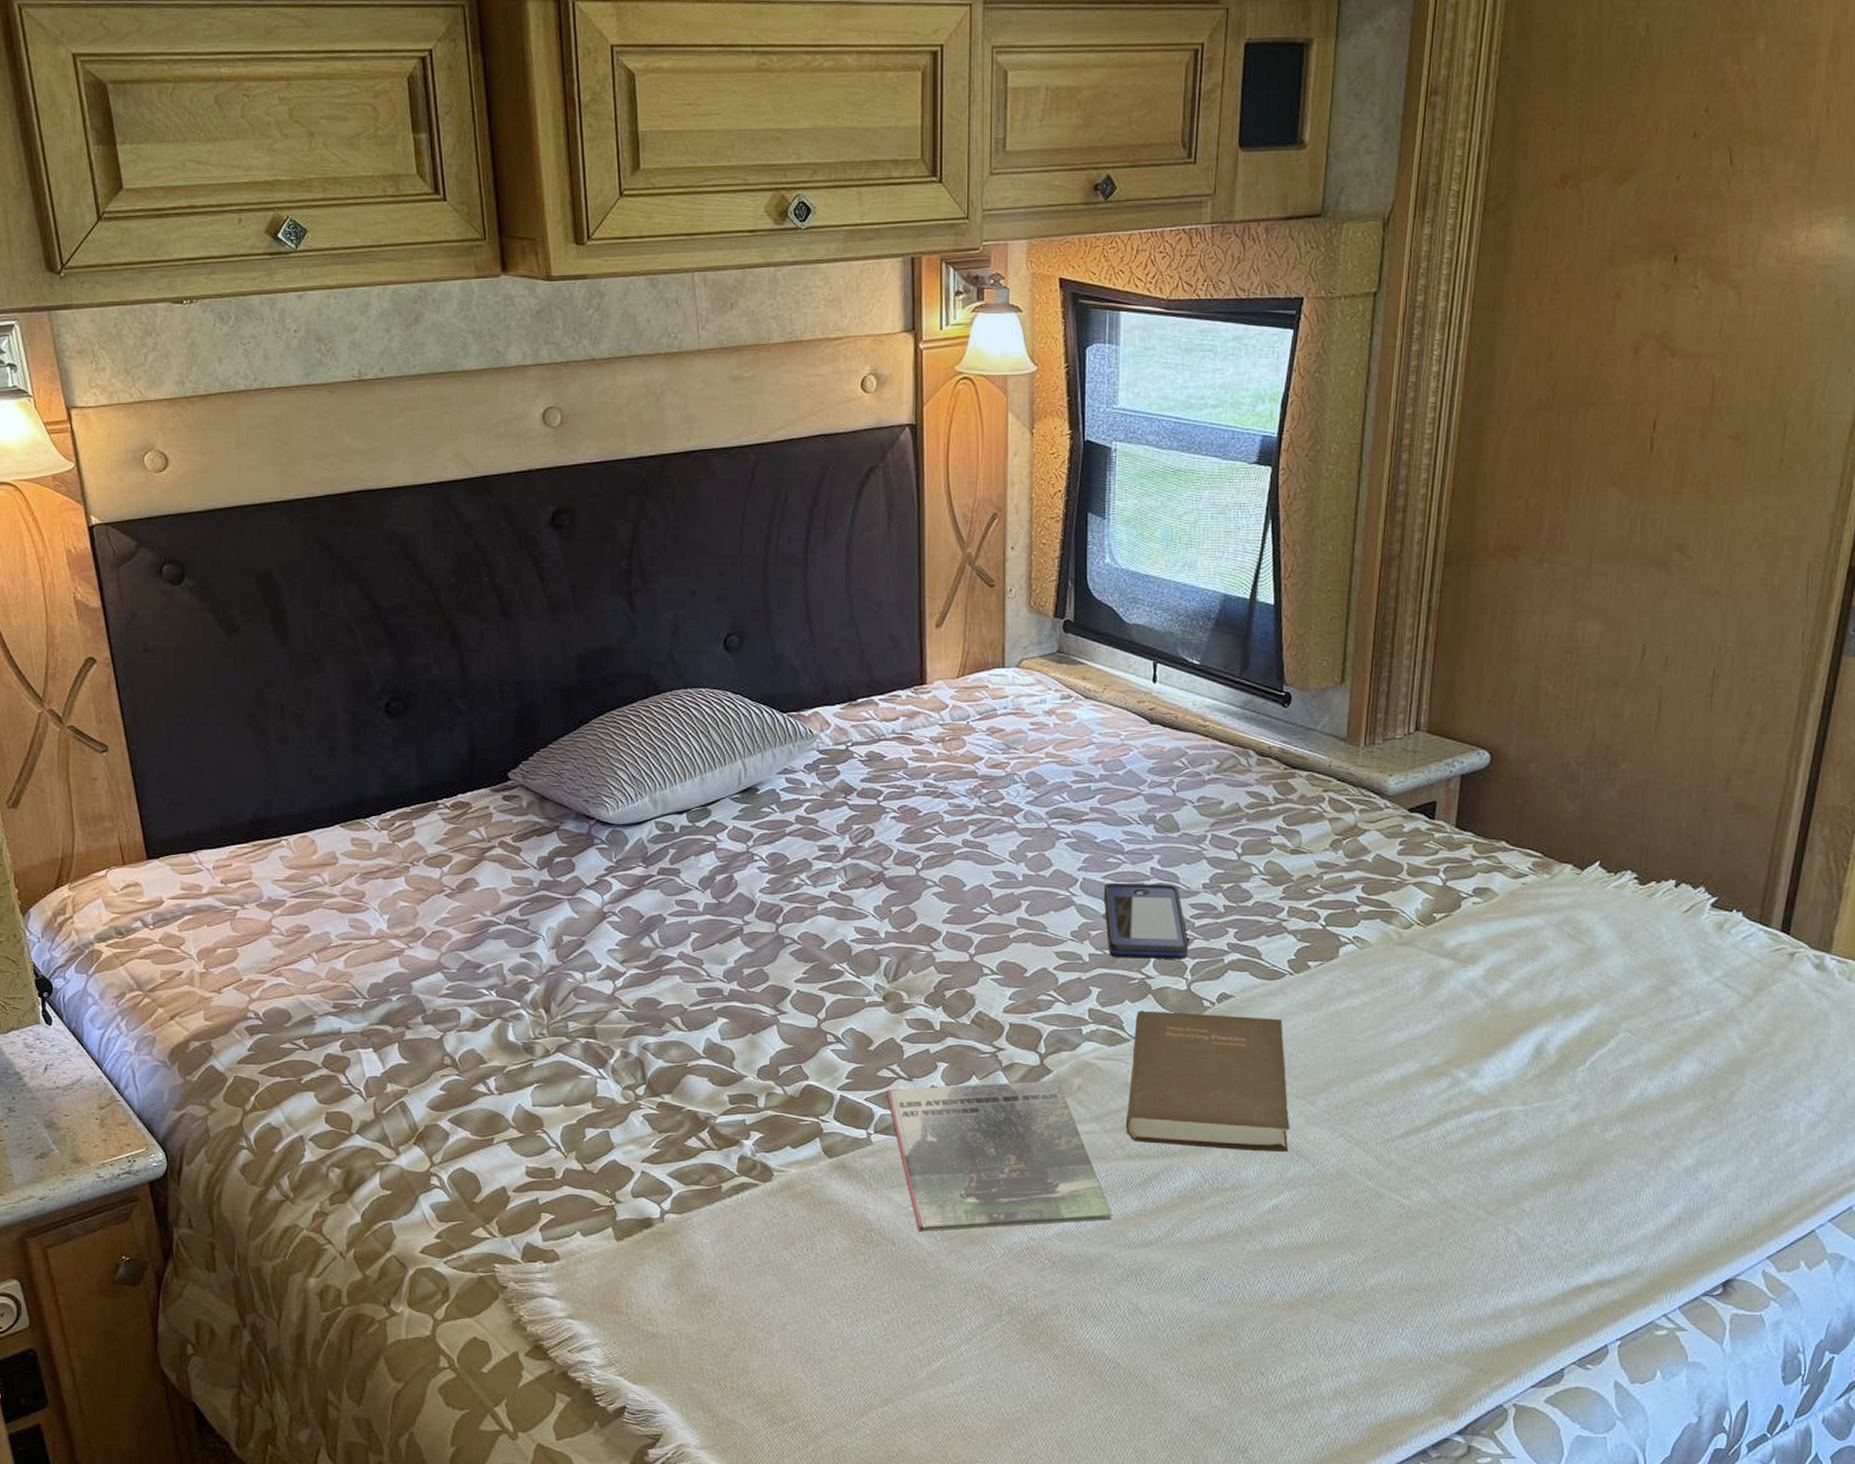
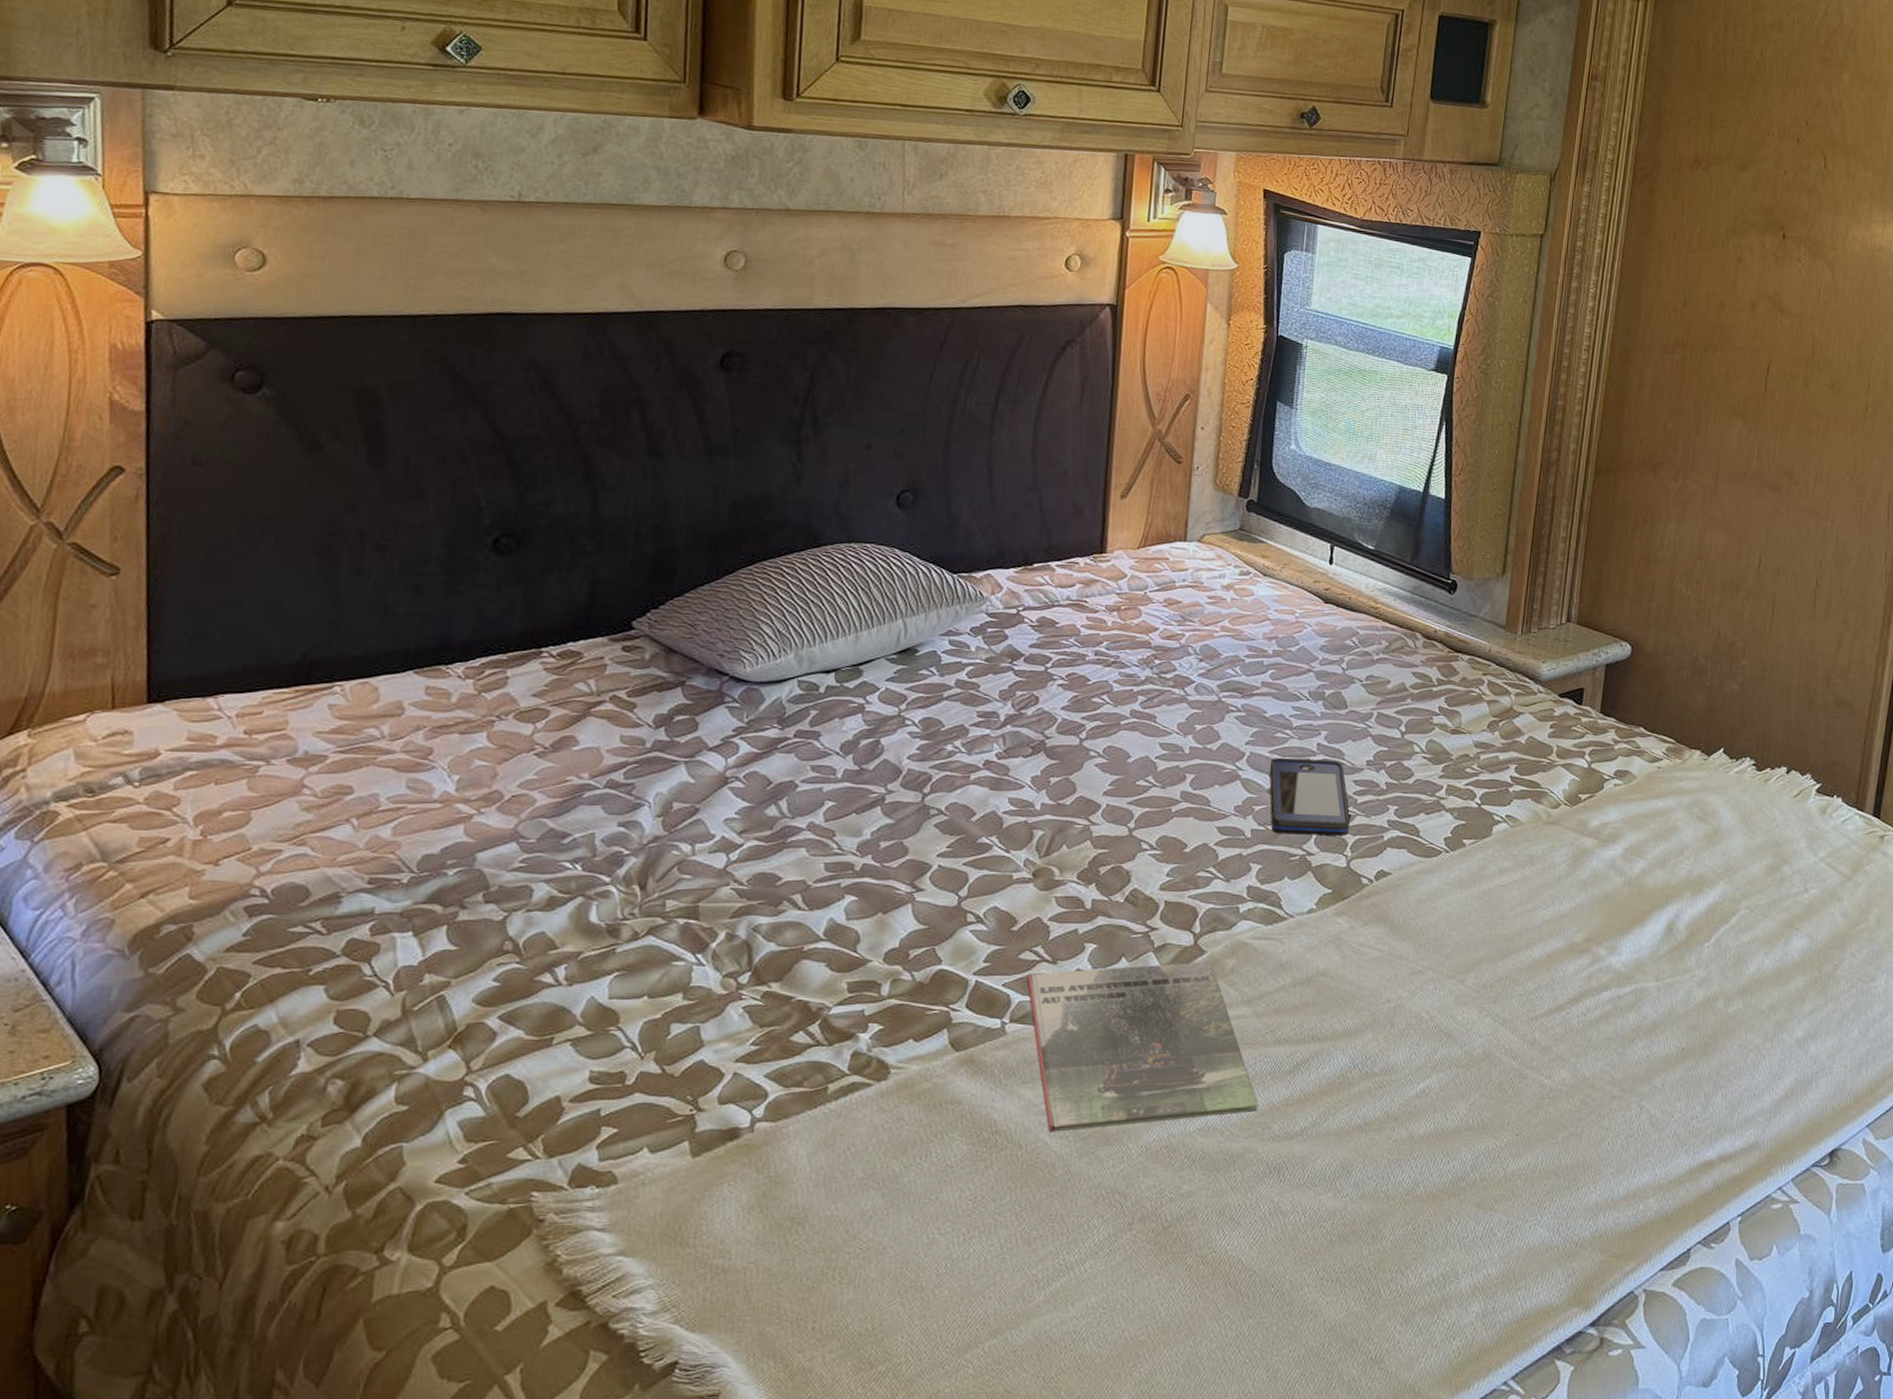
book: present [1125,1010,1290,1153] -> none [1276,888,1440,1034]

